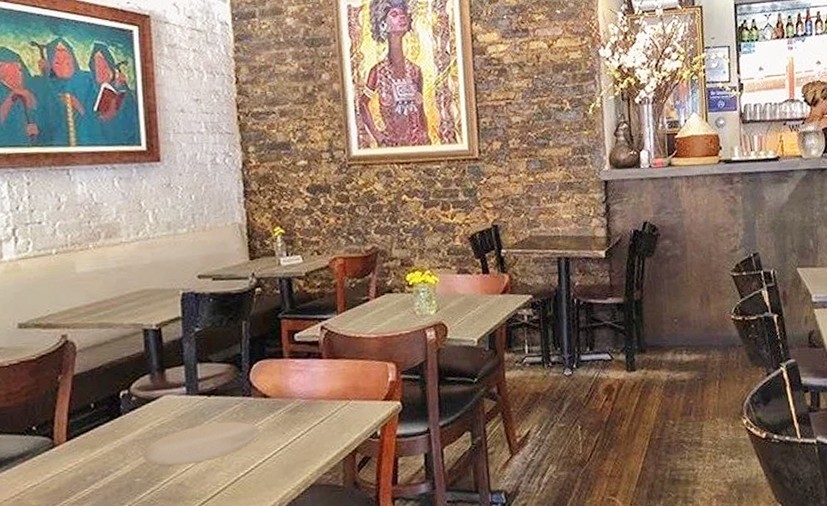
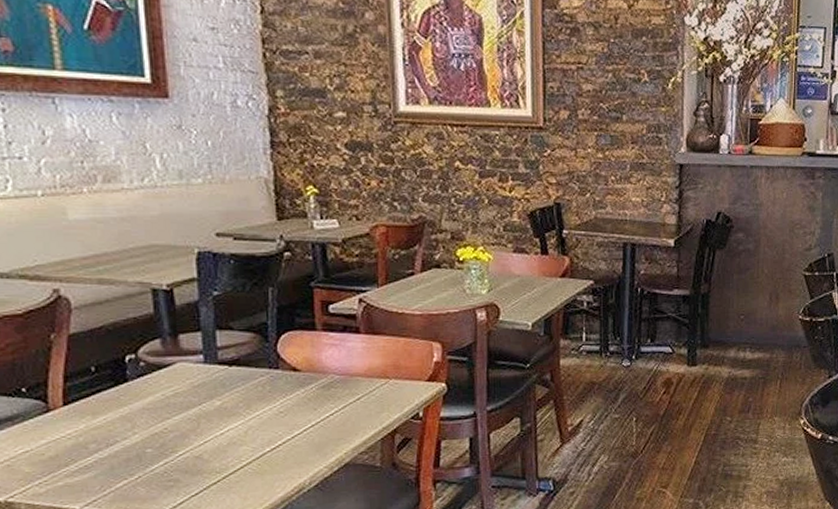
plate: present [142,421,260,467] -> none [153,394,288,438]

